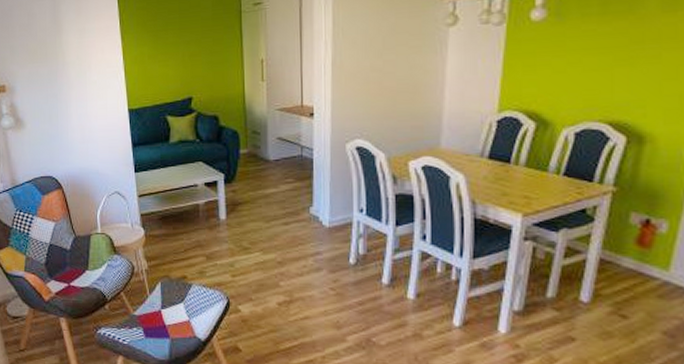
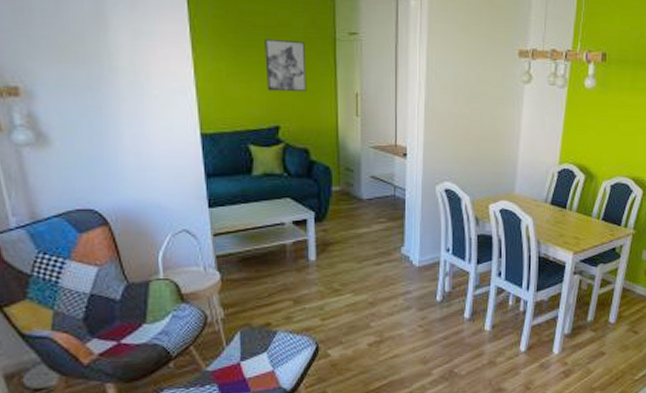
wall art: none [179,18,216,67] -> present [265,38,307,92]

